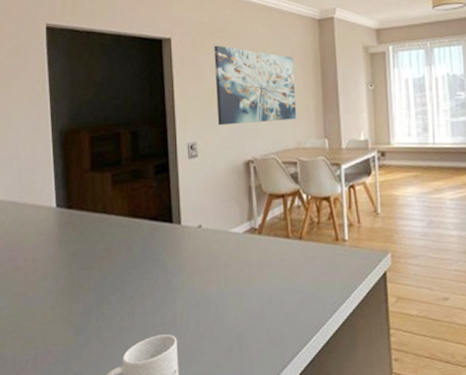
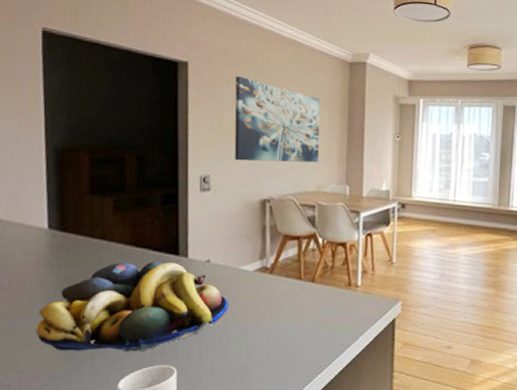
fruit bowl: none [49,230,222,326] -> present [36,261,229,353]

